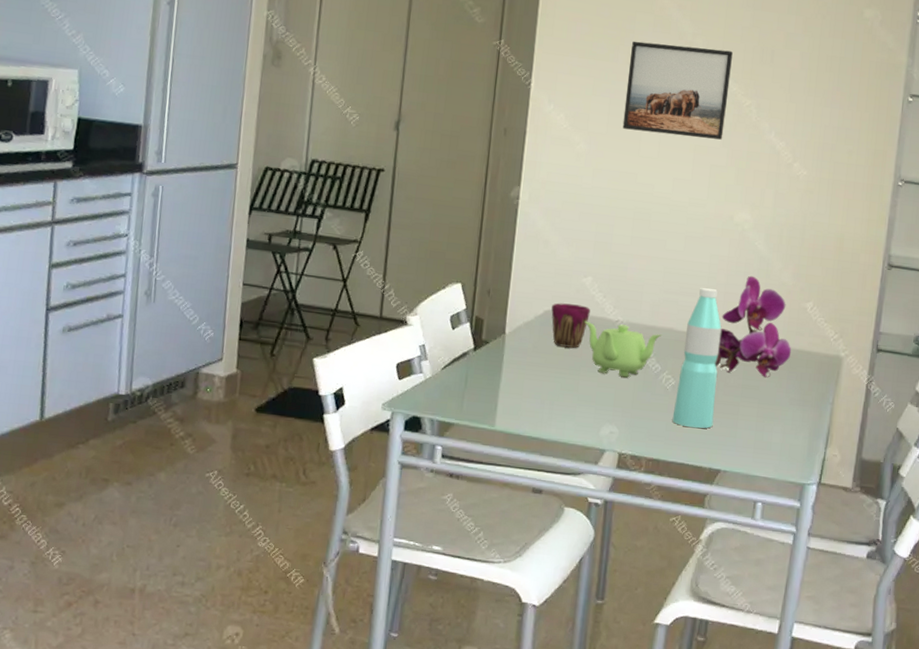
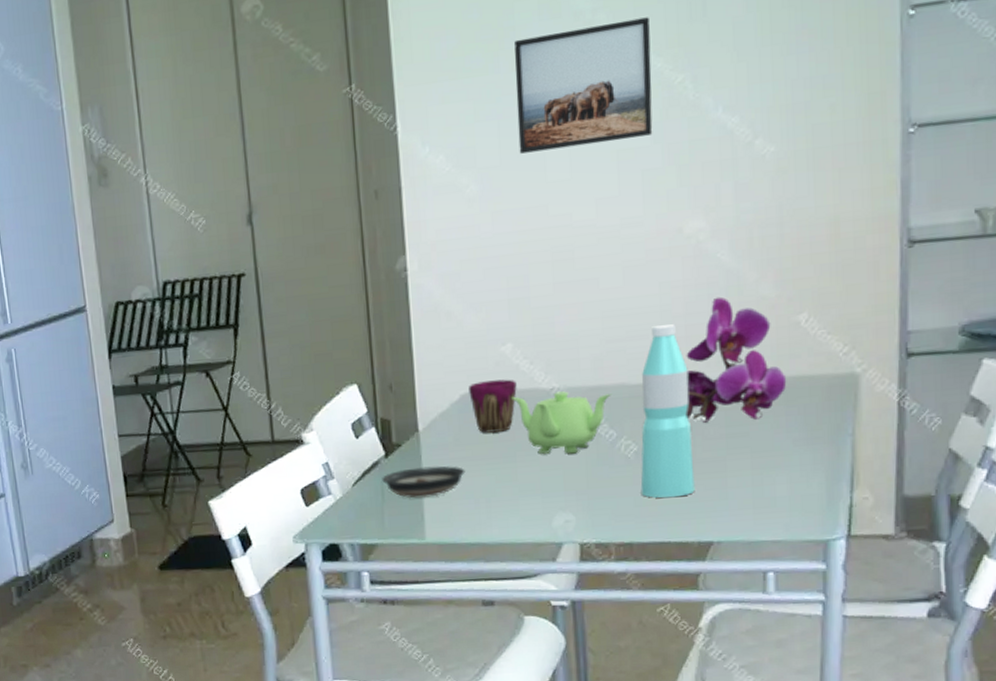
saucer: none [467,363,538,392] -> present [382,465,465,499]

